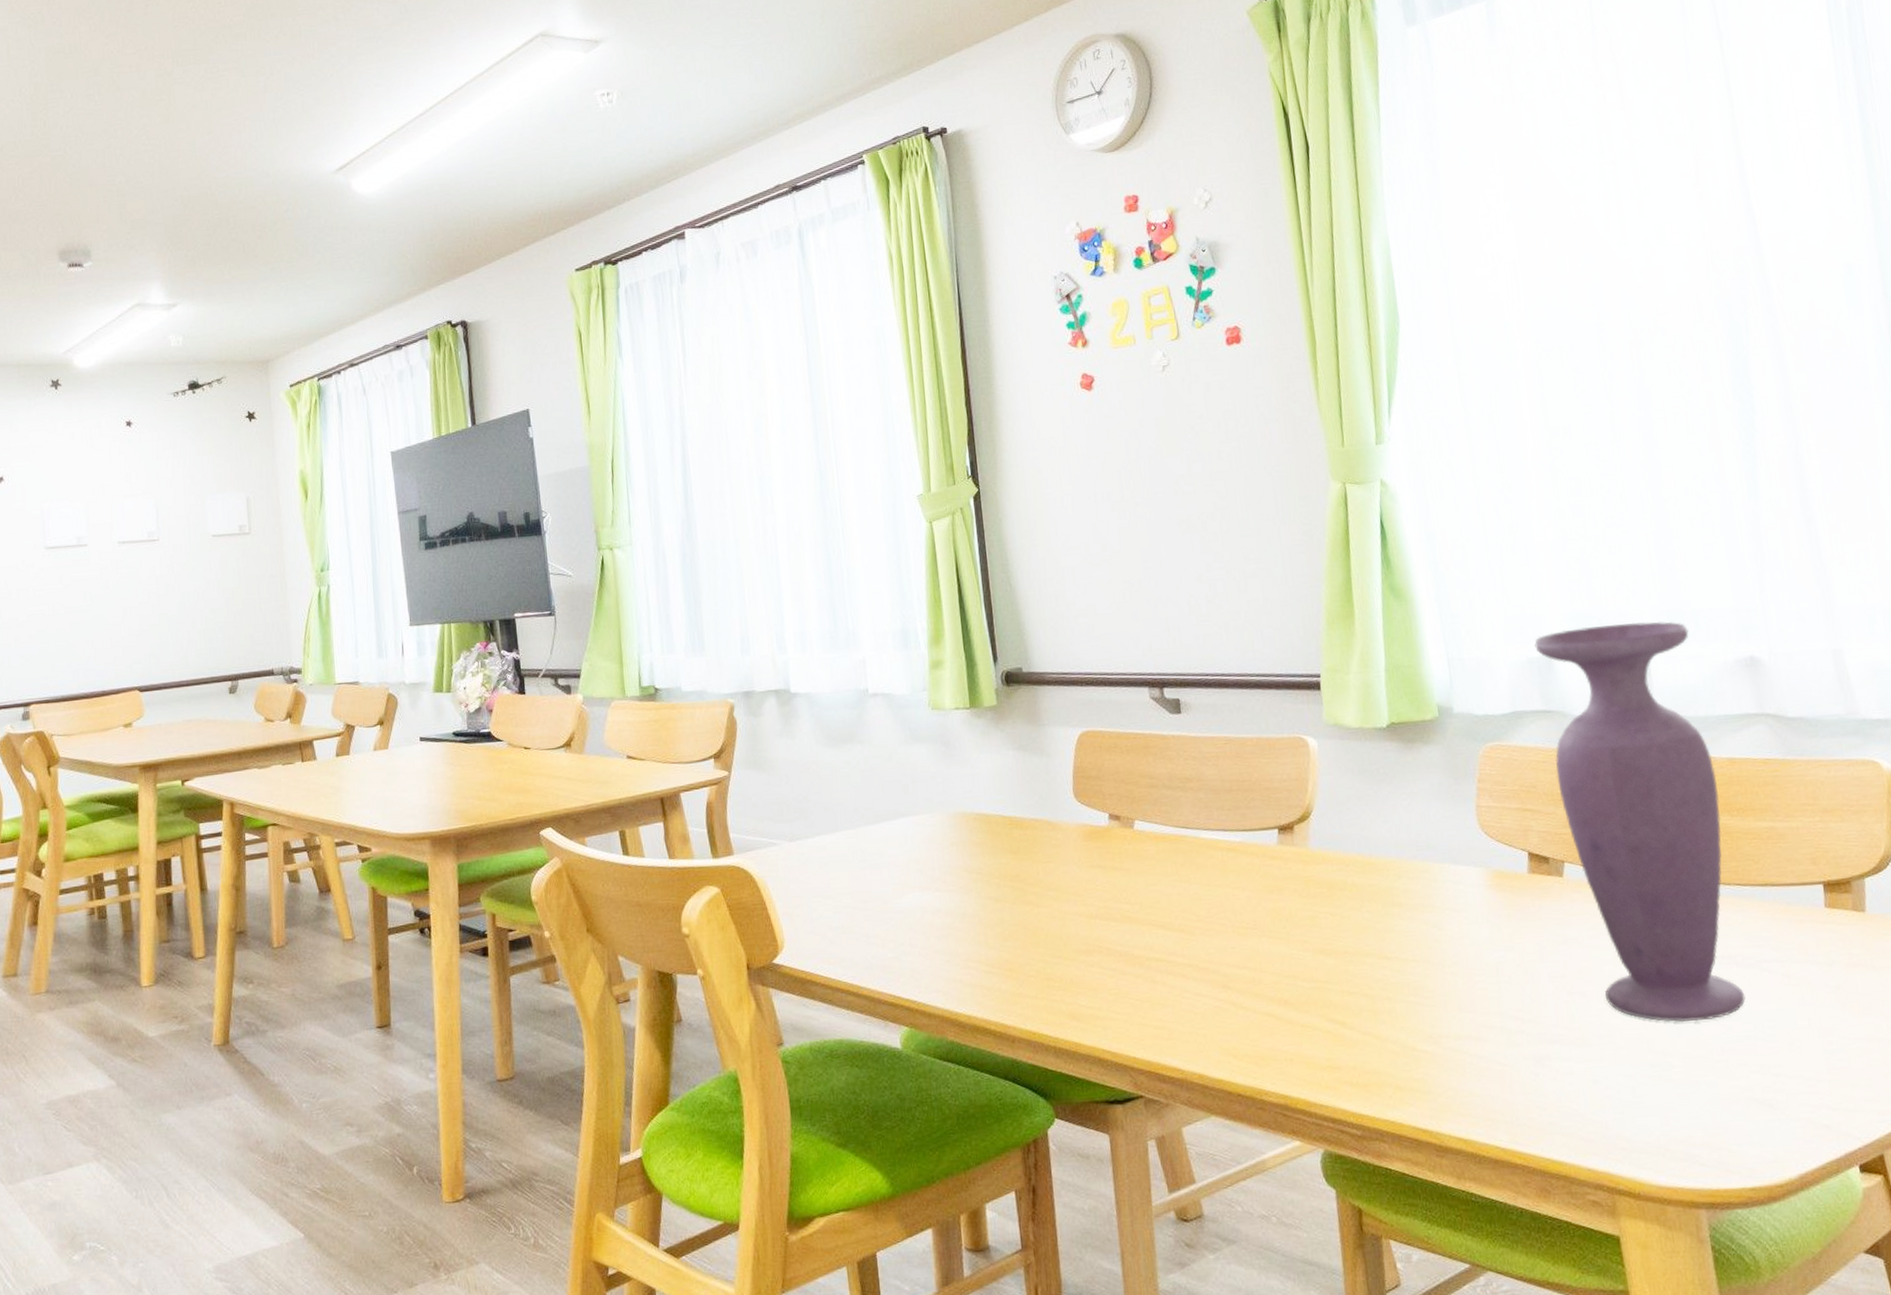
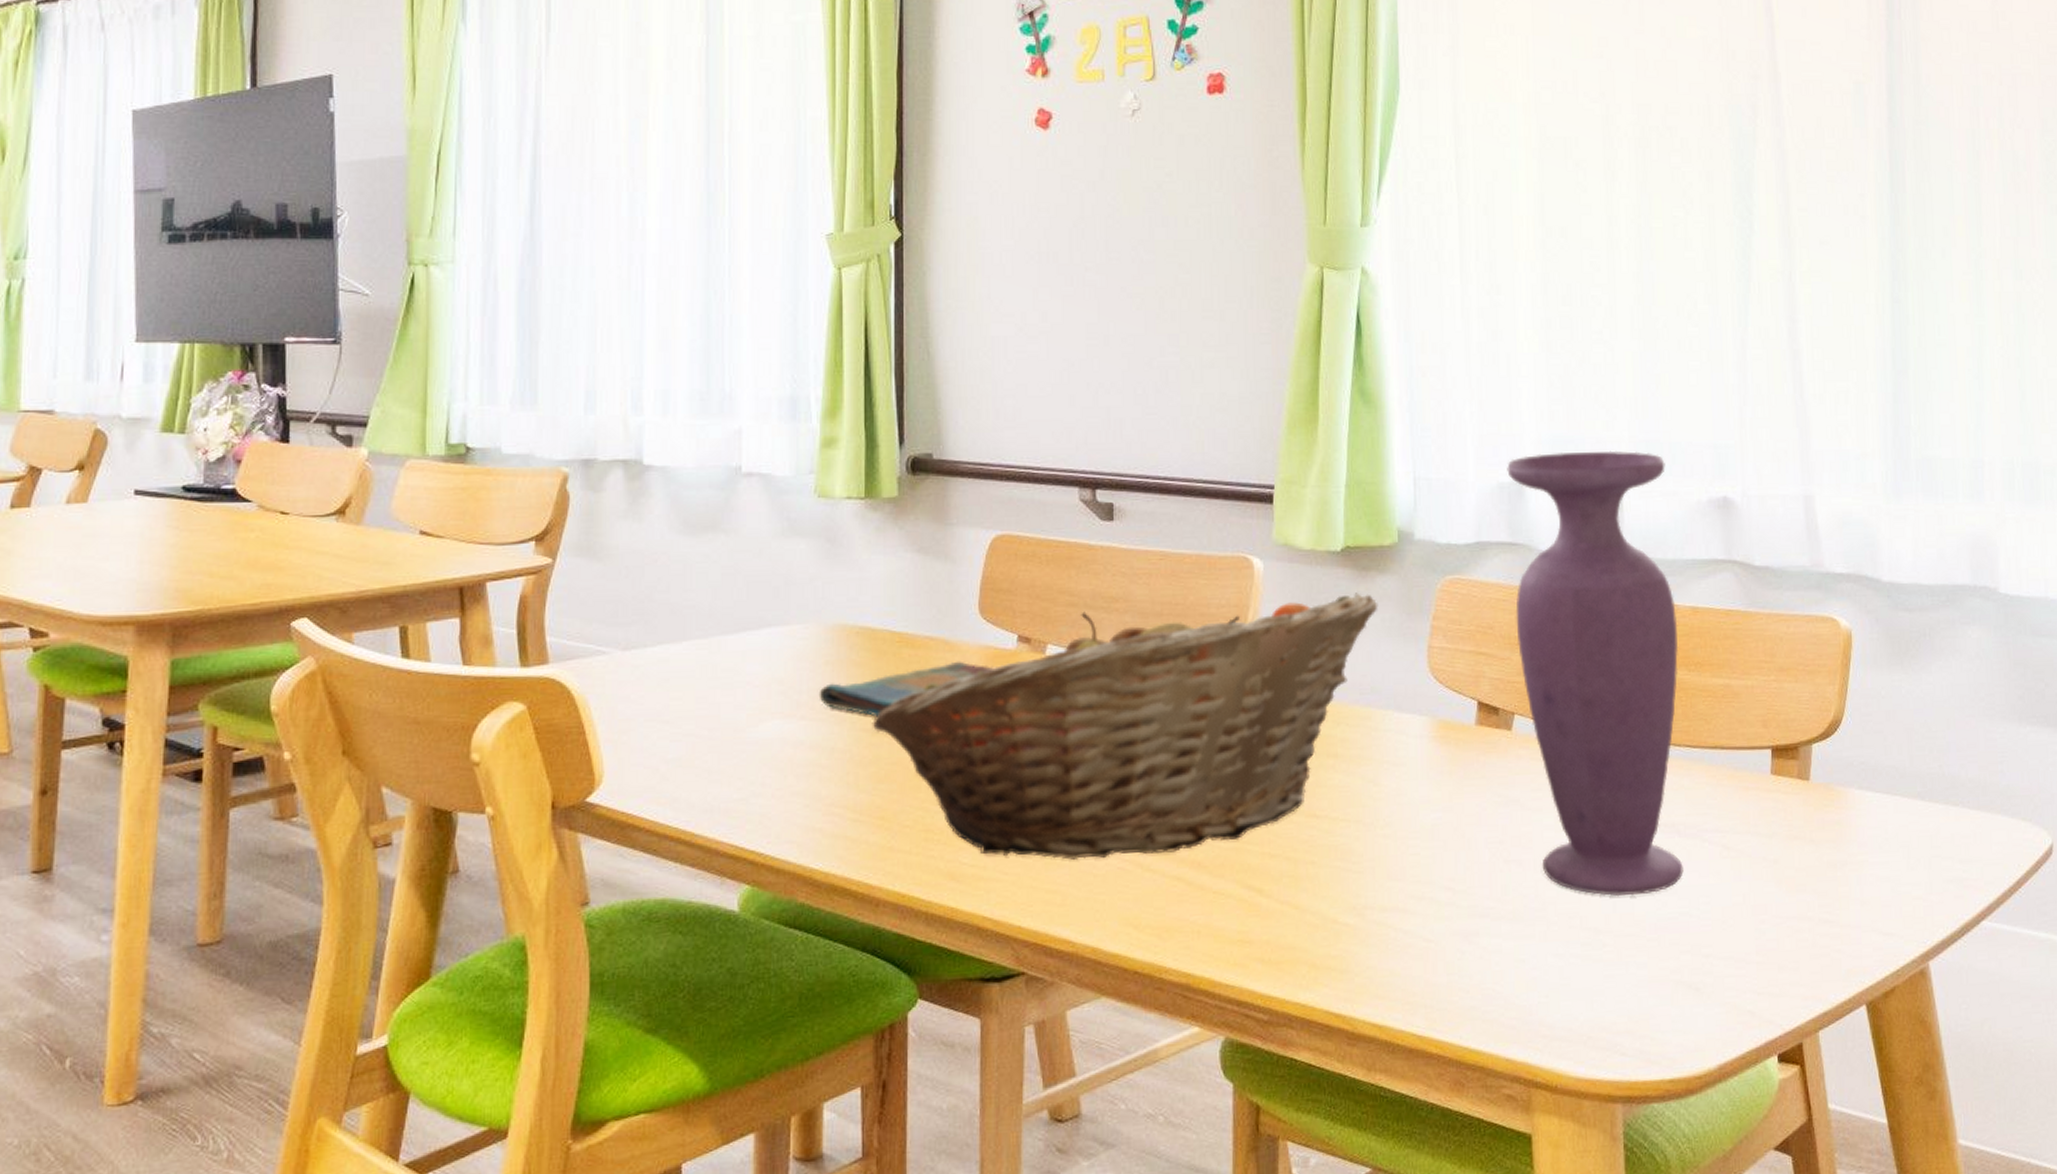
dish towel: none [948,837,1090,887] -> present [819,661,993,717]
fruit basket: none [995,762,1426,1000] -> present [873,593,1378,860]

